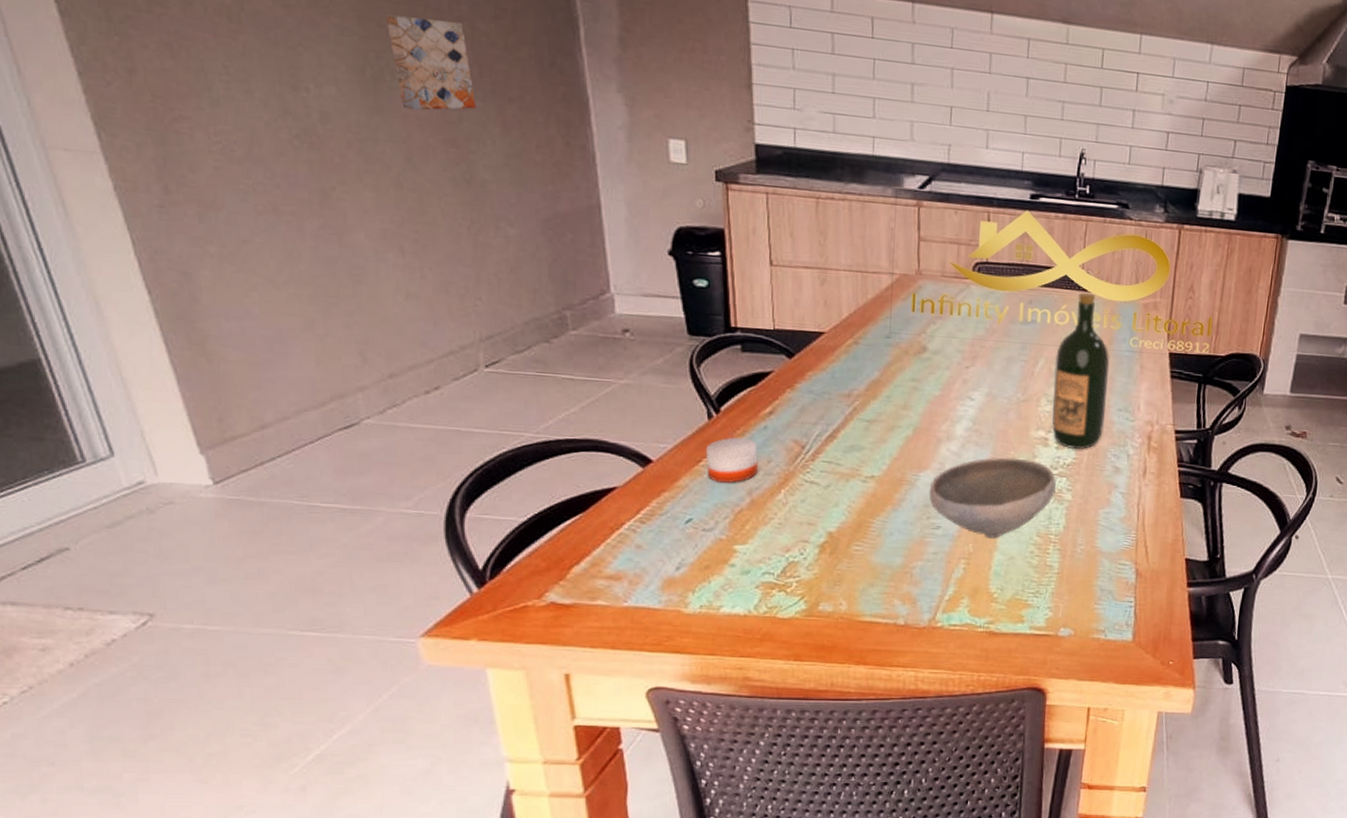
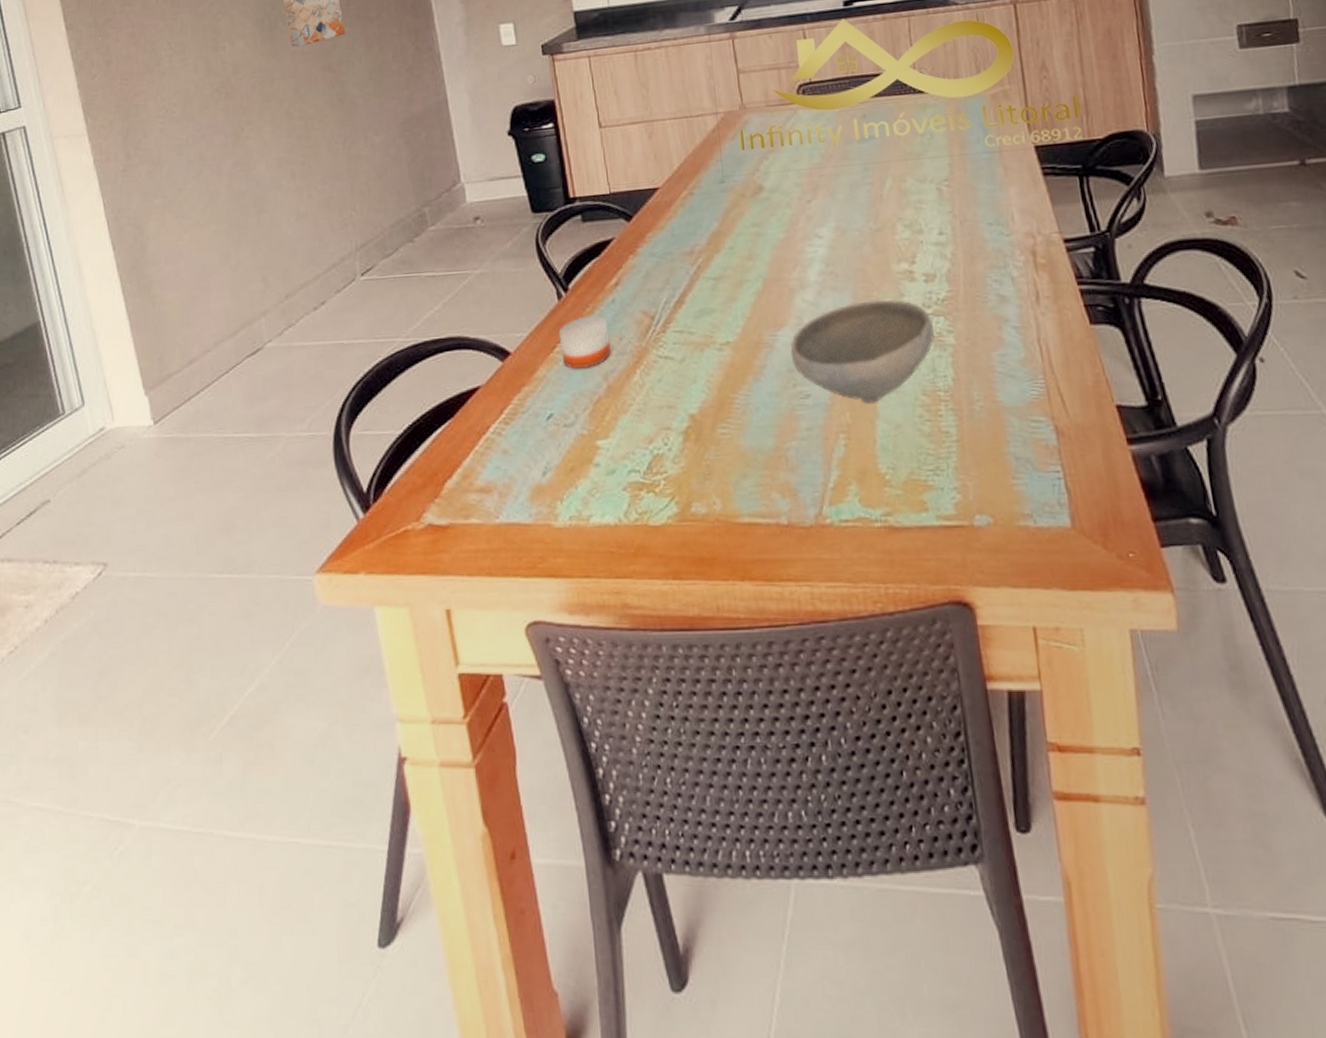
wine bottle: present [1051,292,1110,449] -> none [902,94,977,280]

